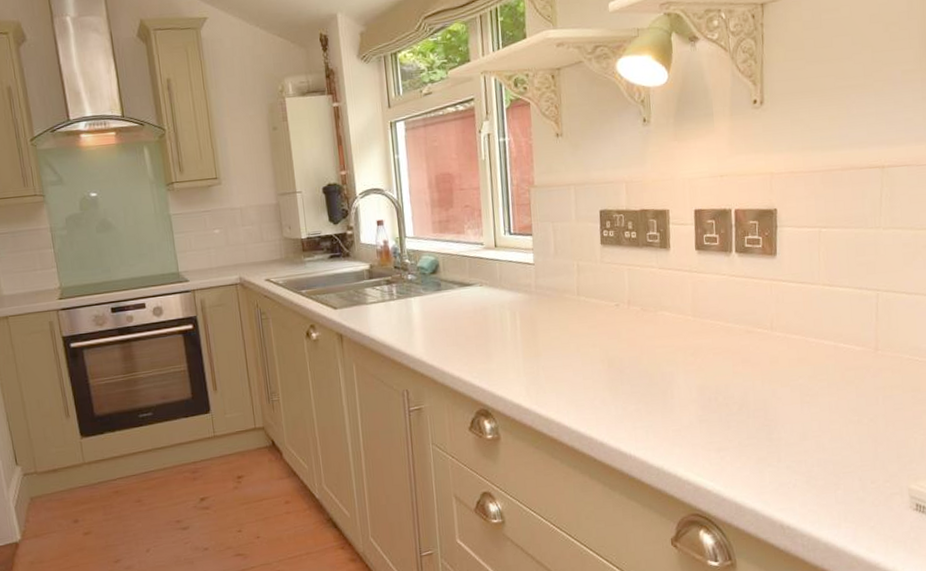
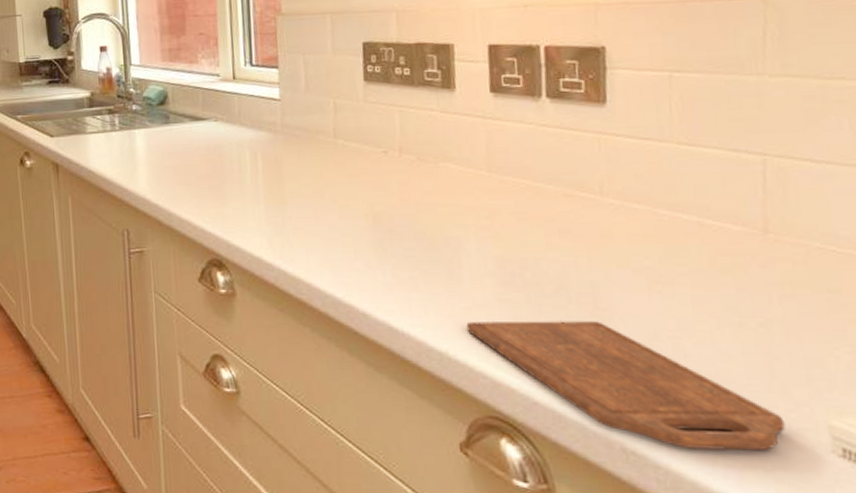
cutting board: none [676,430,883,519] -> present [466,321,786,451]

